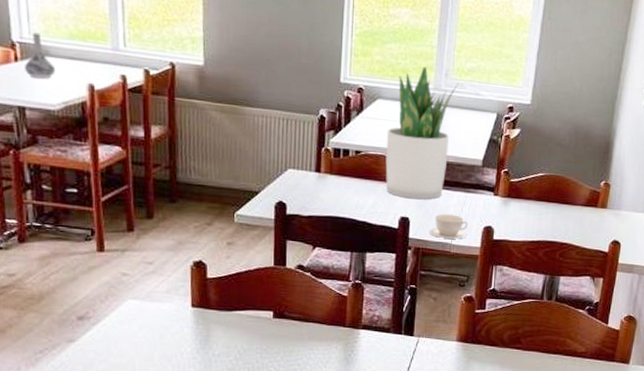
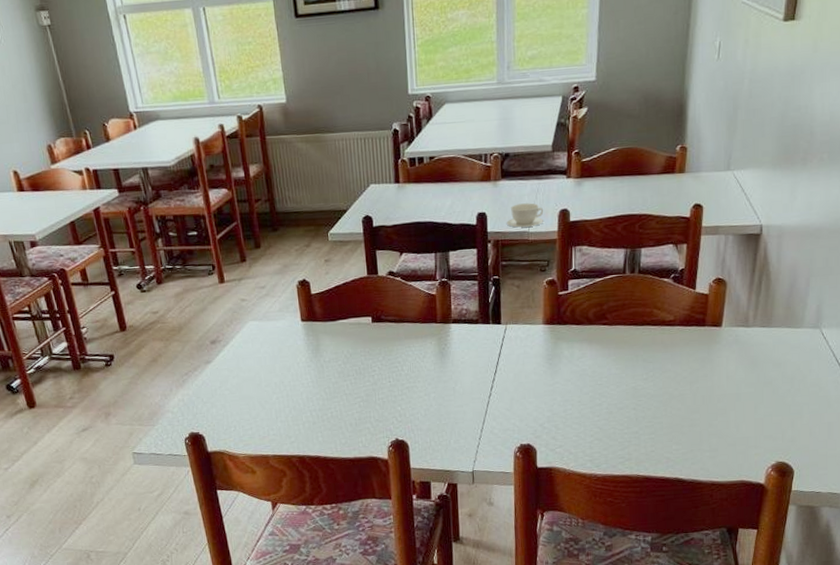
decorative vase: present [25,32,56,80] -> none [142,101,167,142]
planter: present [385,66,459,200] -> none [456,63,521,195]

